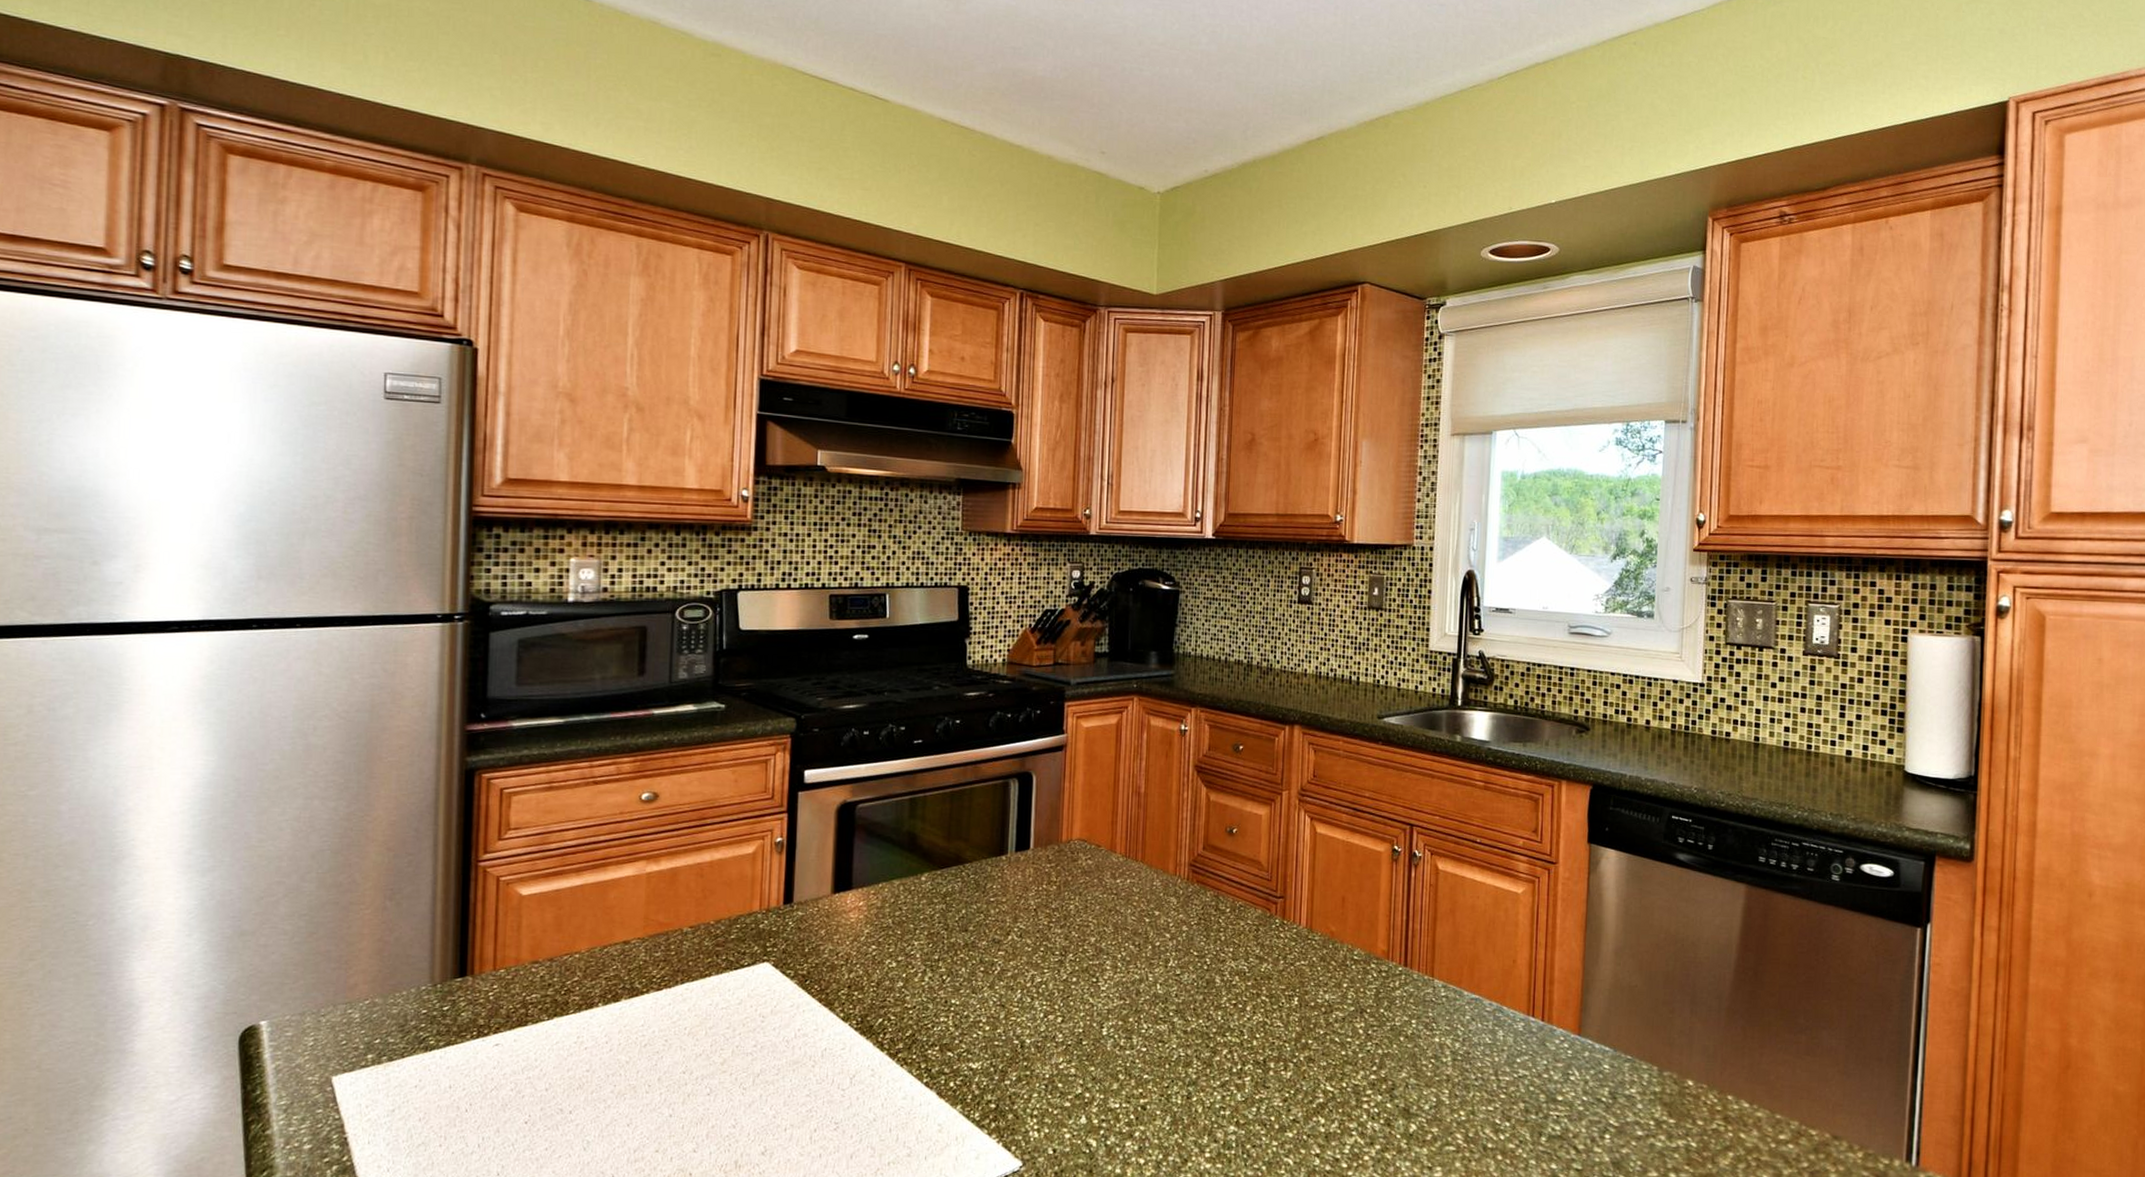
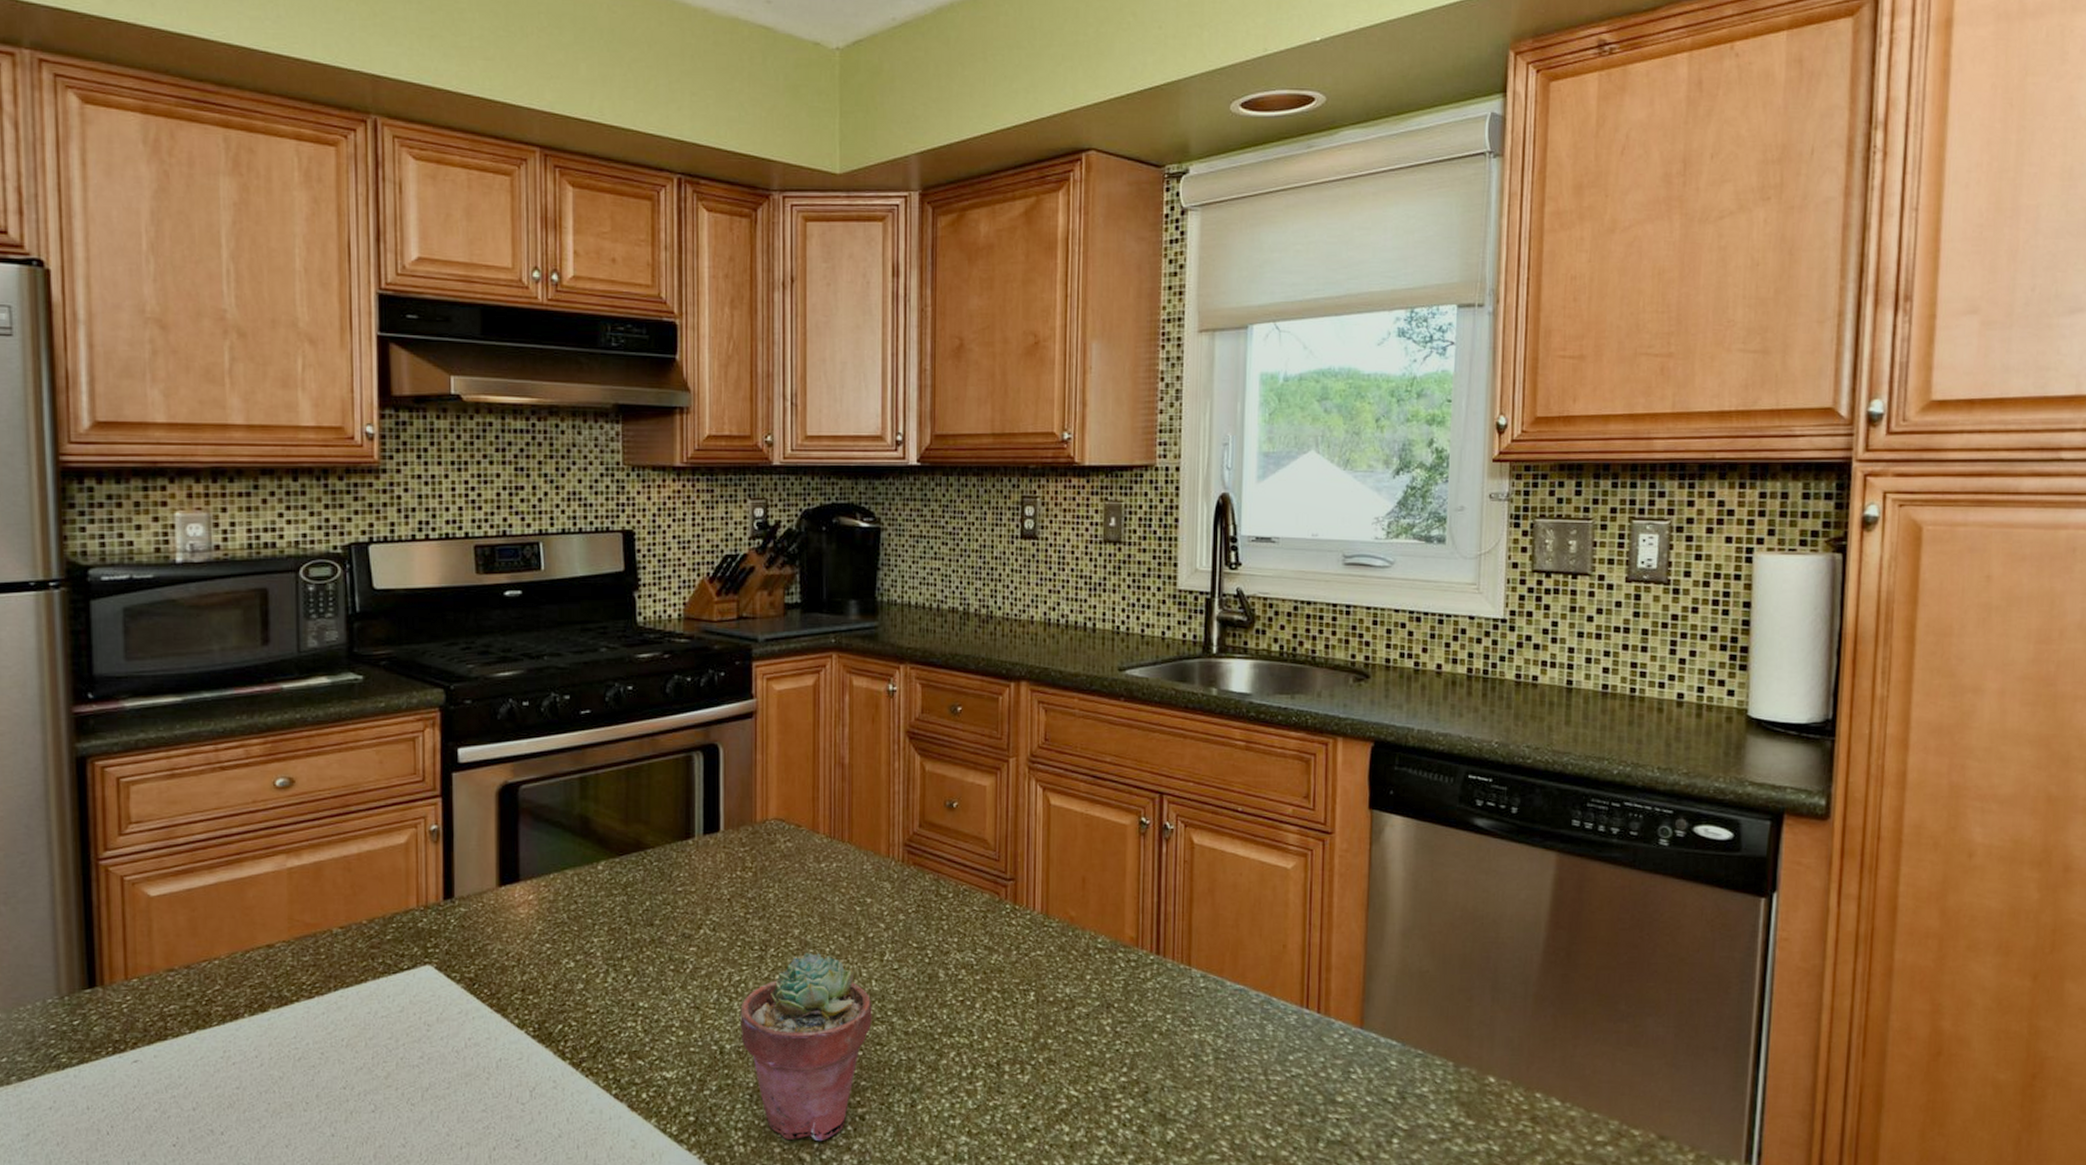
potted succulent: none [1040,959,1157,1129] -> present [740,953,872,1142]

